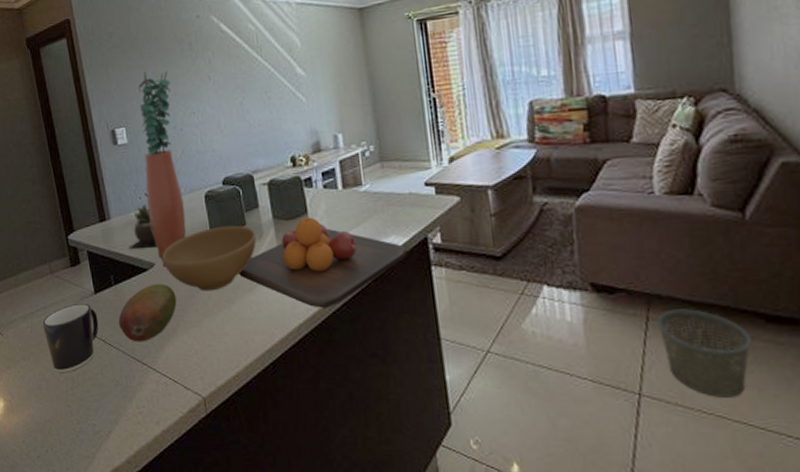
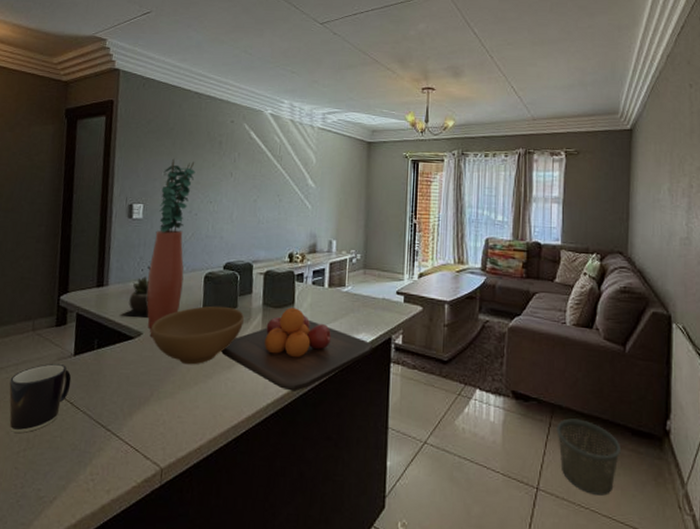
fruit: present [118,283,177,342] -> none [92,352,157,408]

